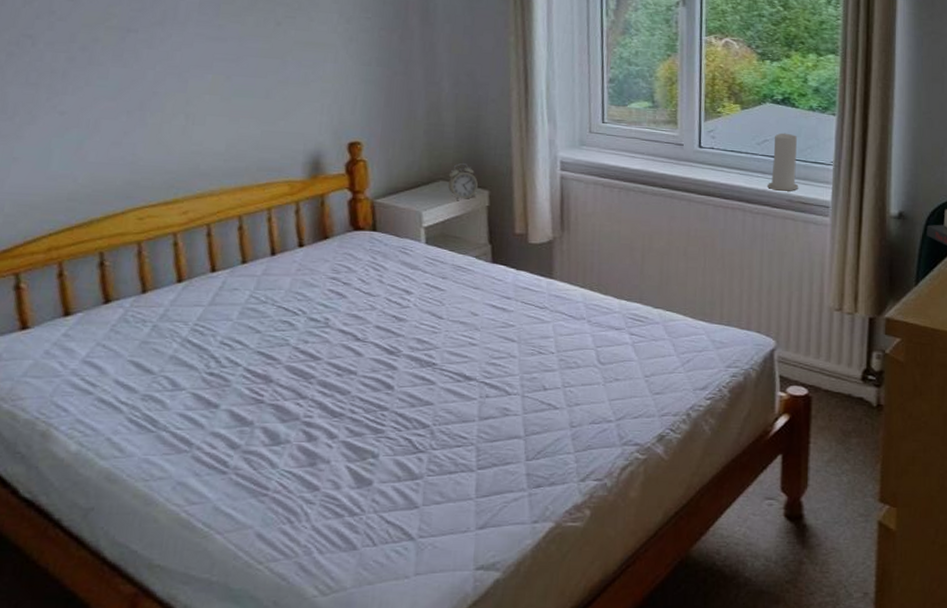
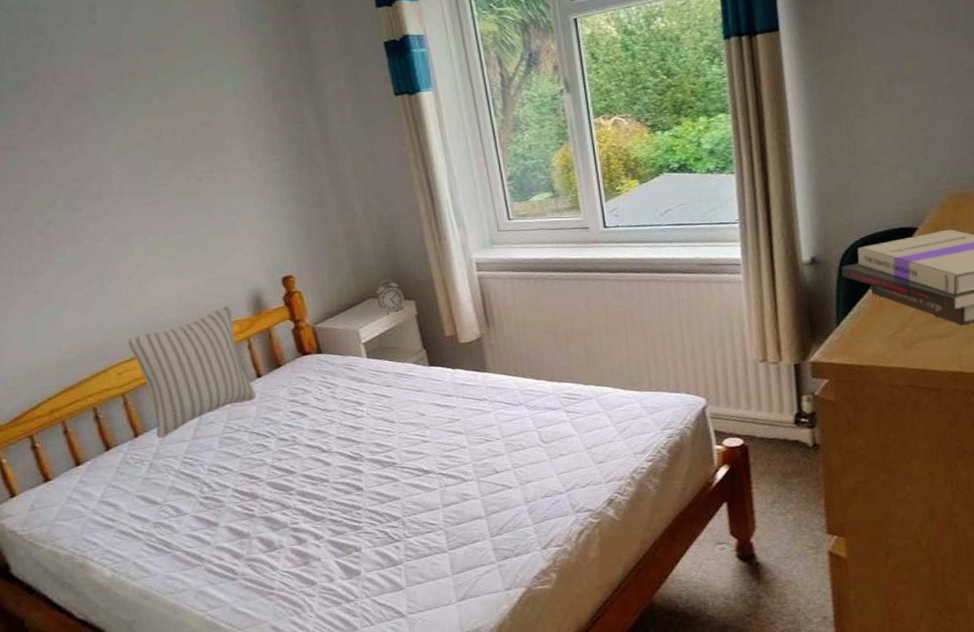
pillow: none [158,162,294,299] -> present [128,305,257,439]
candle: present [768,133,799,191] -> none [676,199,708,257]

